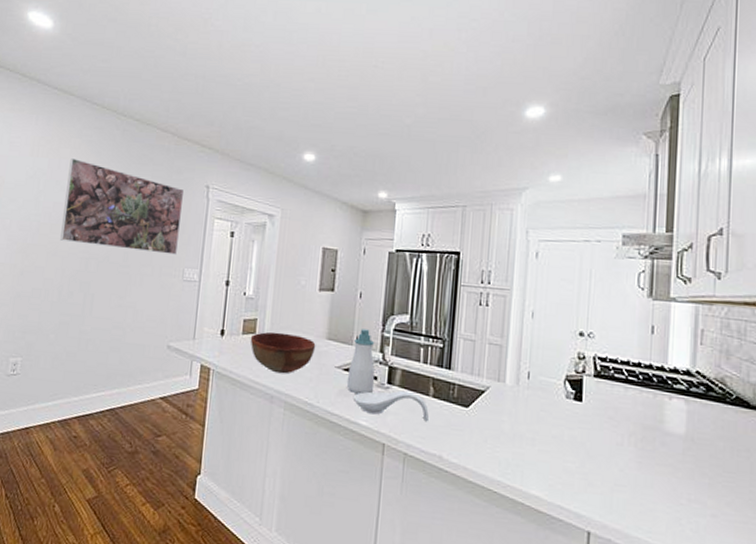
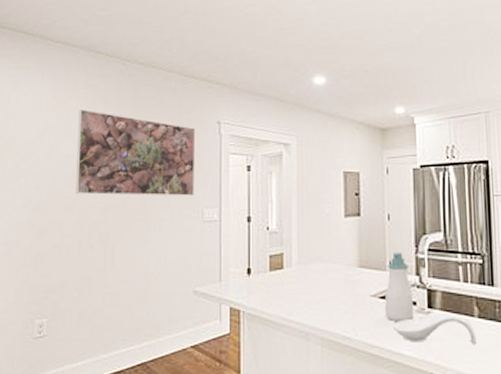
bowl: present [250,331,316,374] -> none [278,265,348,309]

